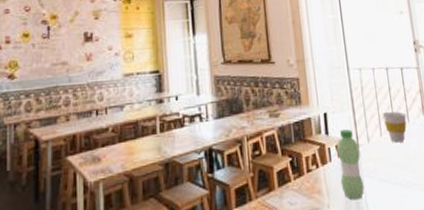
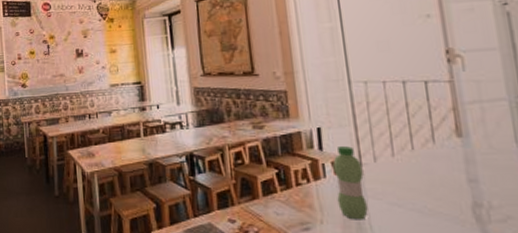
cup: present [382,111,407,143] -> none [395,131,432,165]

